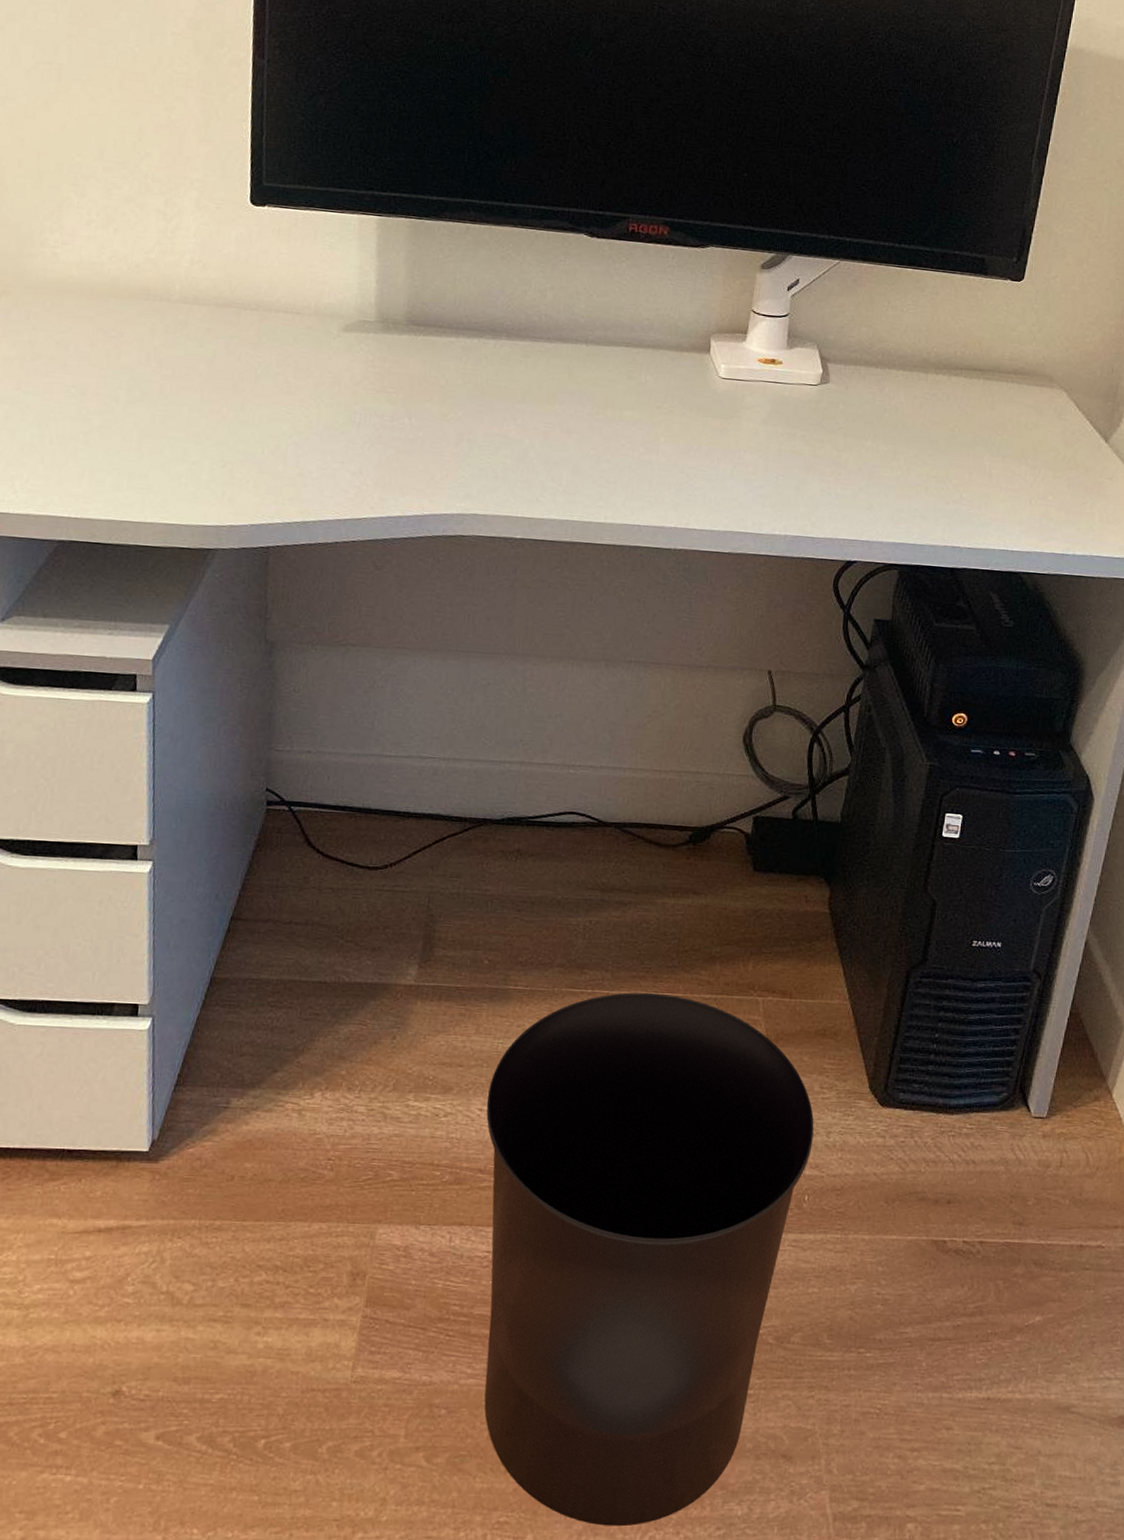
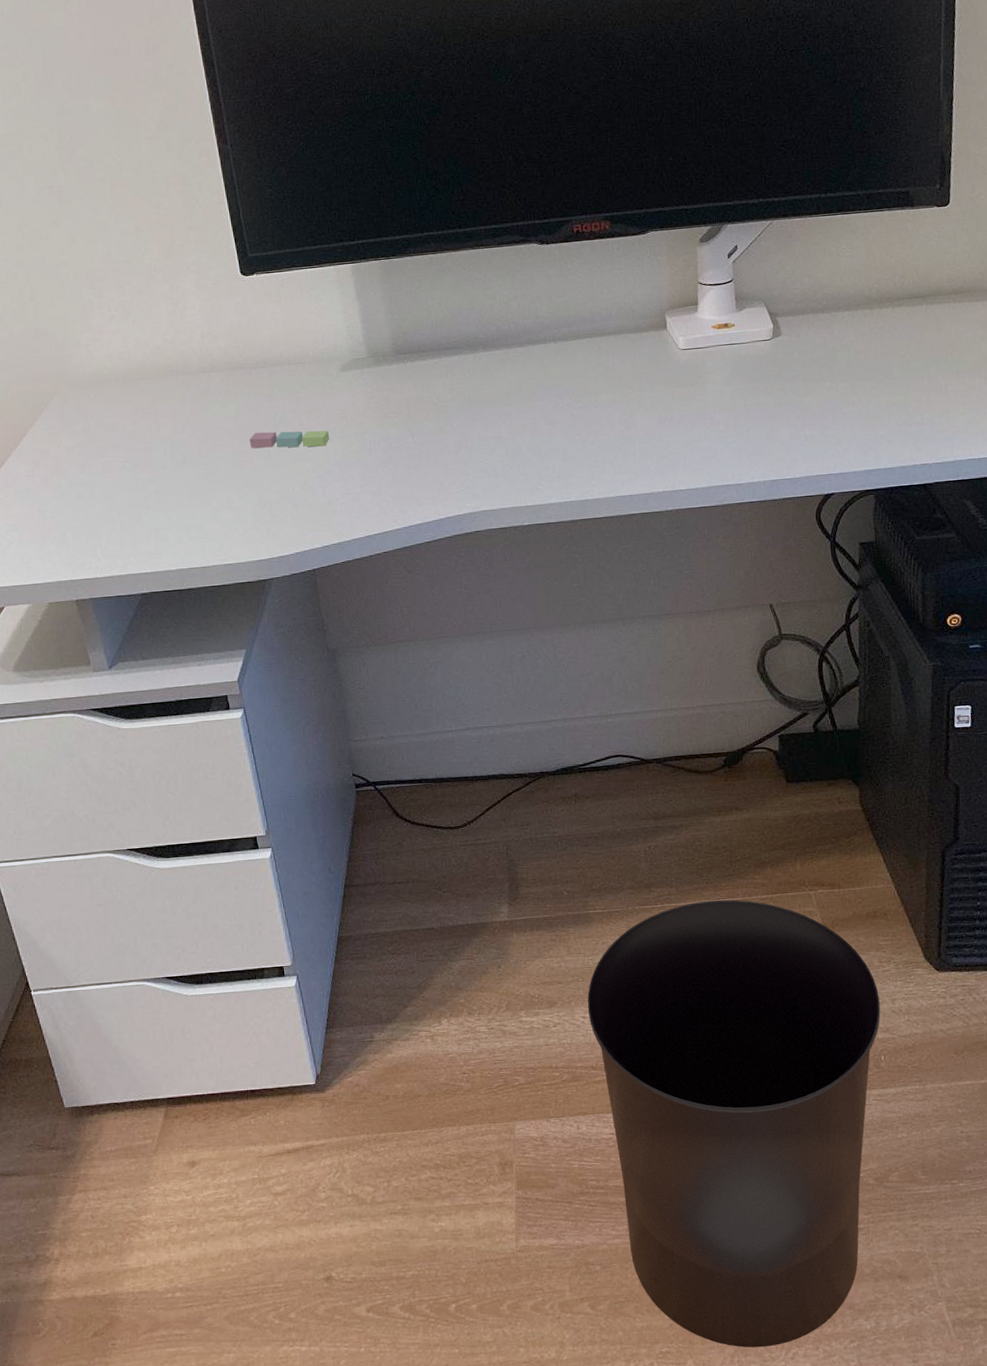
sticky notes: none [222,381,316,411] -> present [249,430,330,448]

